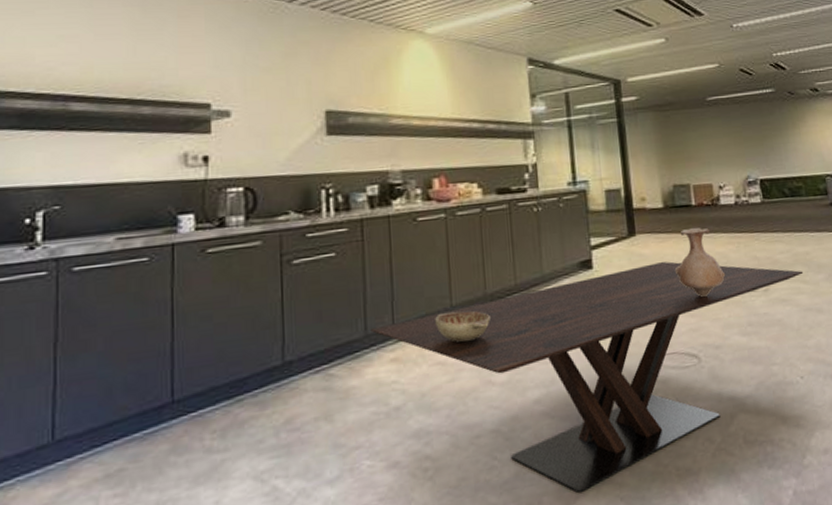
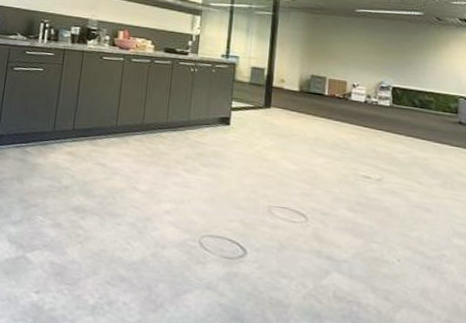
dining table: present [371,261,804,492] -> none [57,127,419,289]
decorative bowl: present [435,311,490,343] -> none [103,129,144,155]
vase: present [674,227,726,297] -> none [298,112,344,171]

